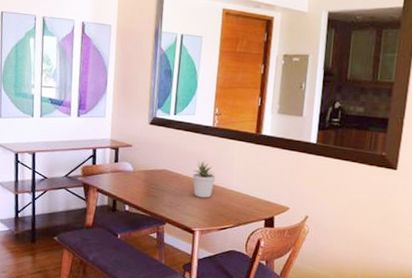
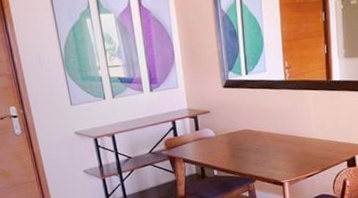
potted plant: present [192,160,216,198] -> none [273,114,296,151]

